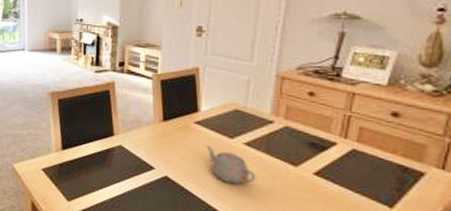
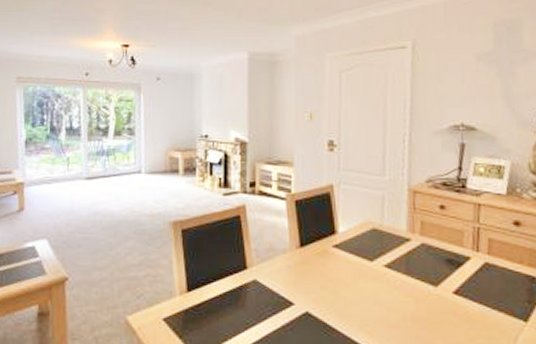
teapot: present [207,145,256,185] -> none [347,271,399,314]

